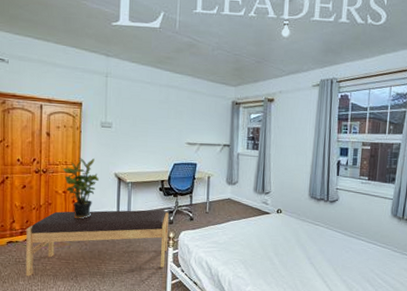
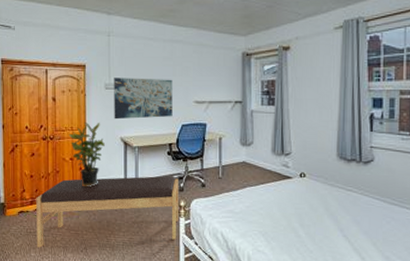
wall art: none [109,117,167,157] -> present [114,78,173,120]

